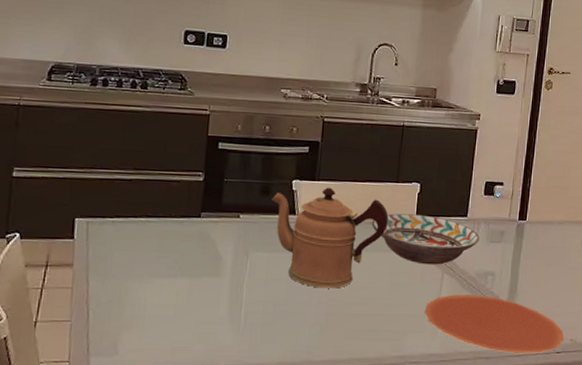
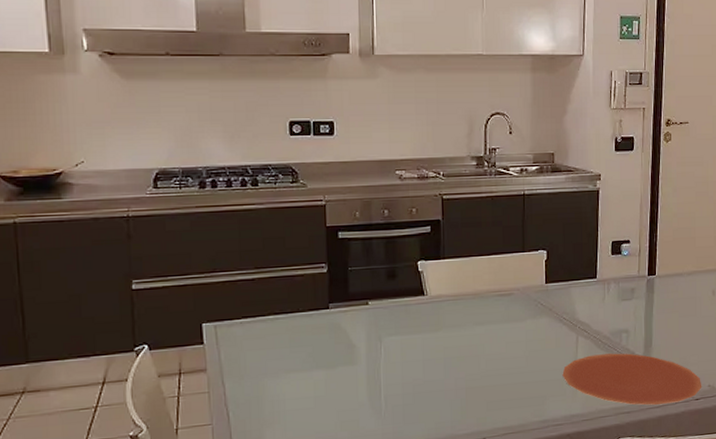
coffeepot: present [272,186,389,289] -> none [399,263,518,365]
decorative bowl: present [371,213,479,265] -> none [501,281,610,330]

